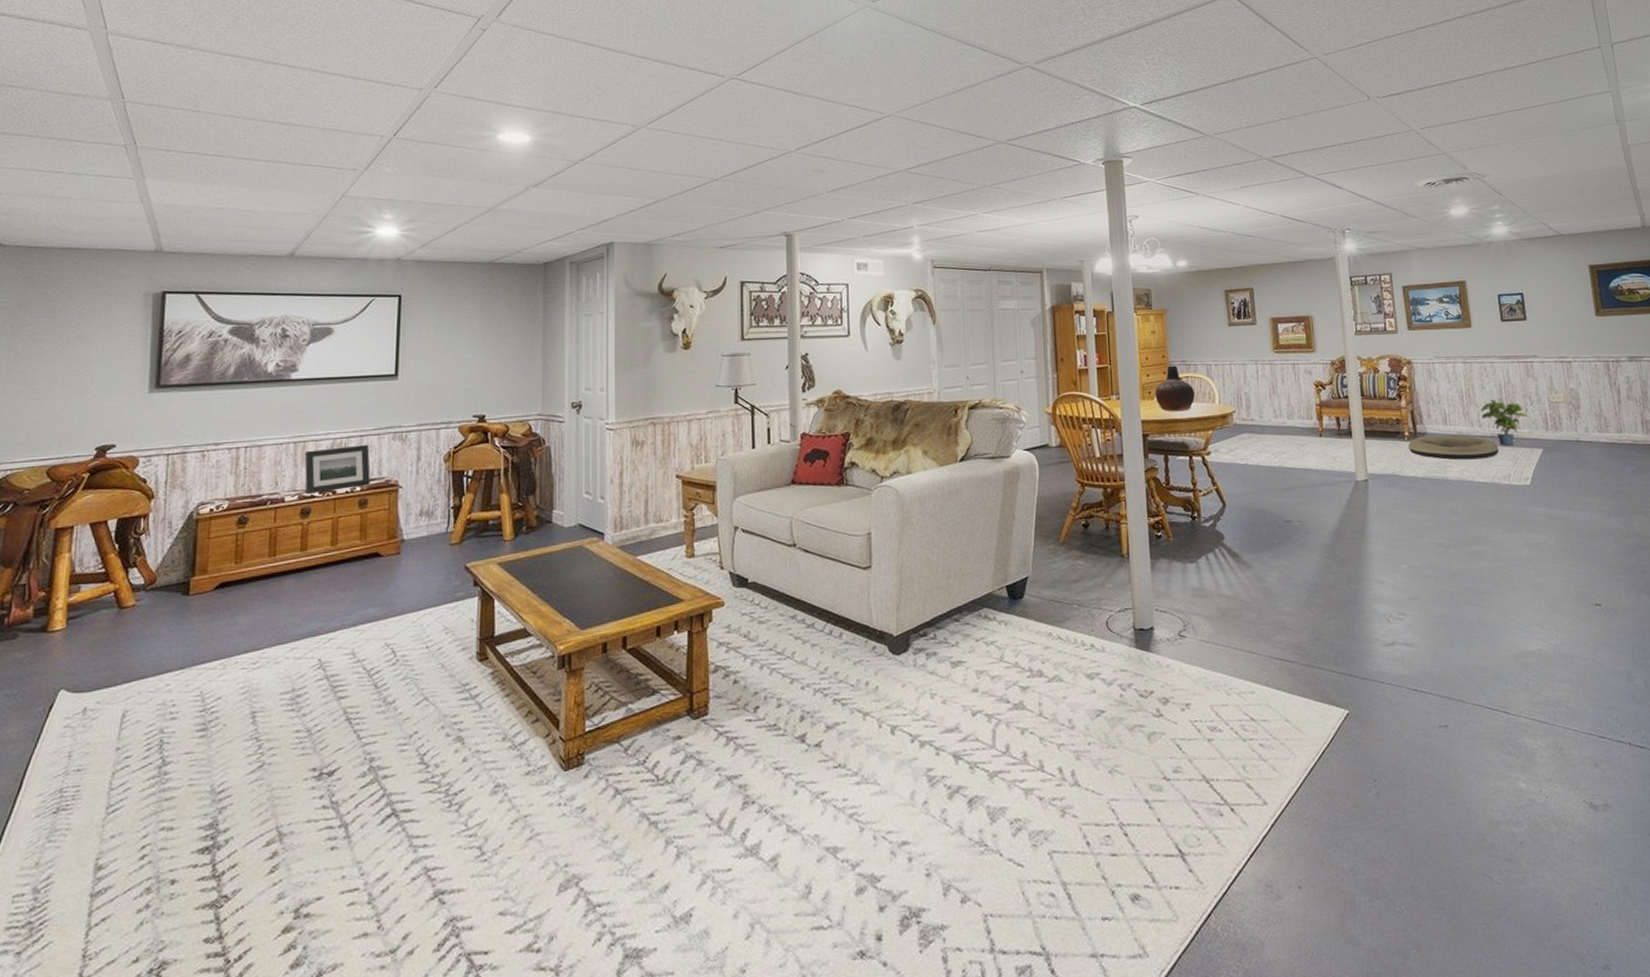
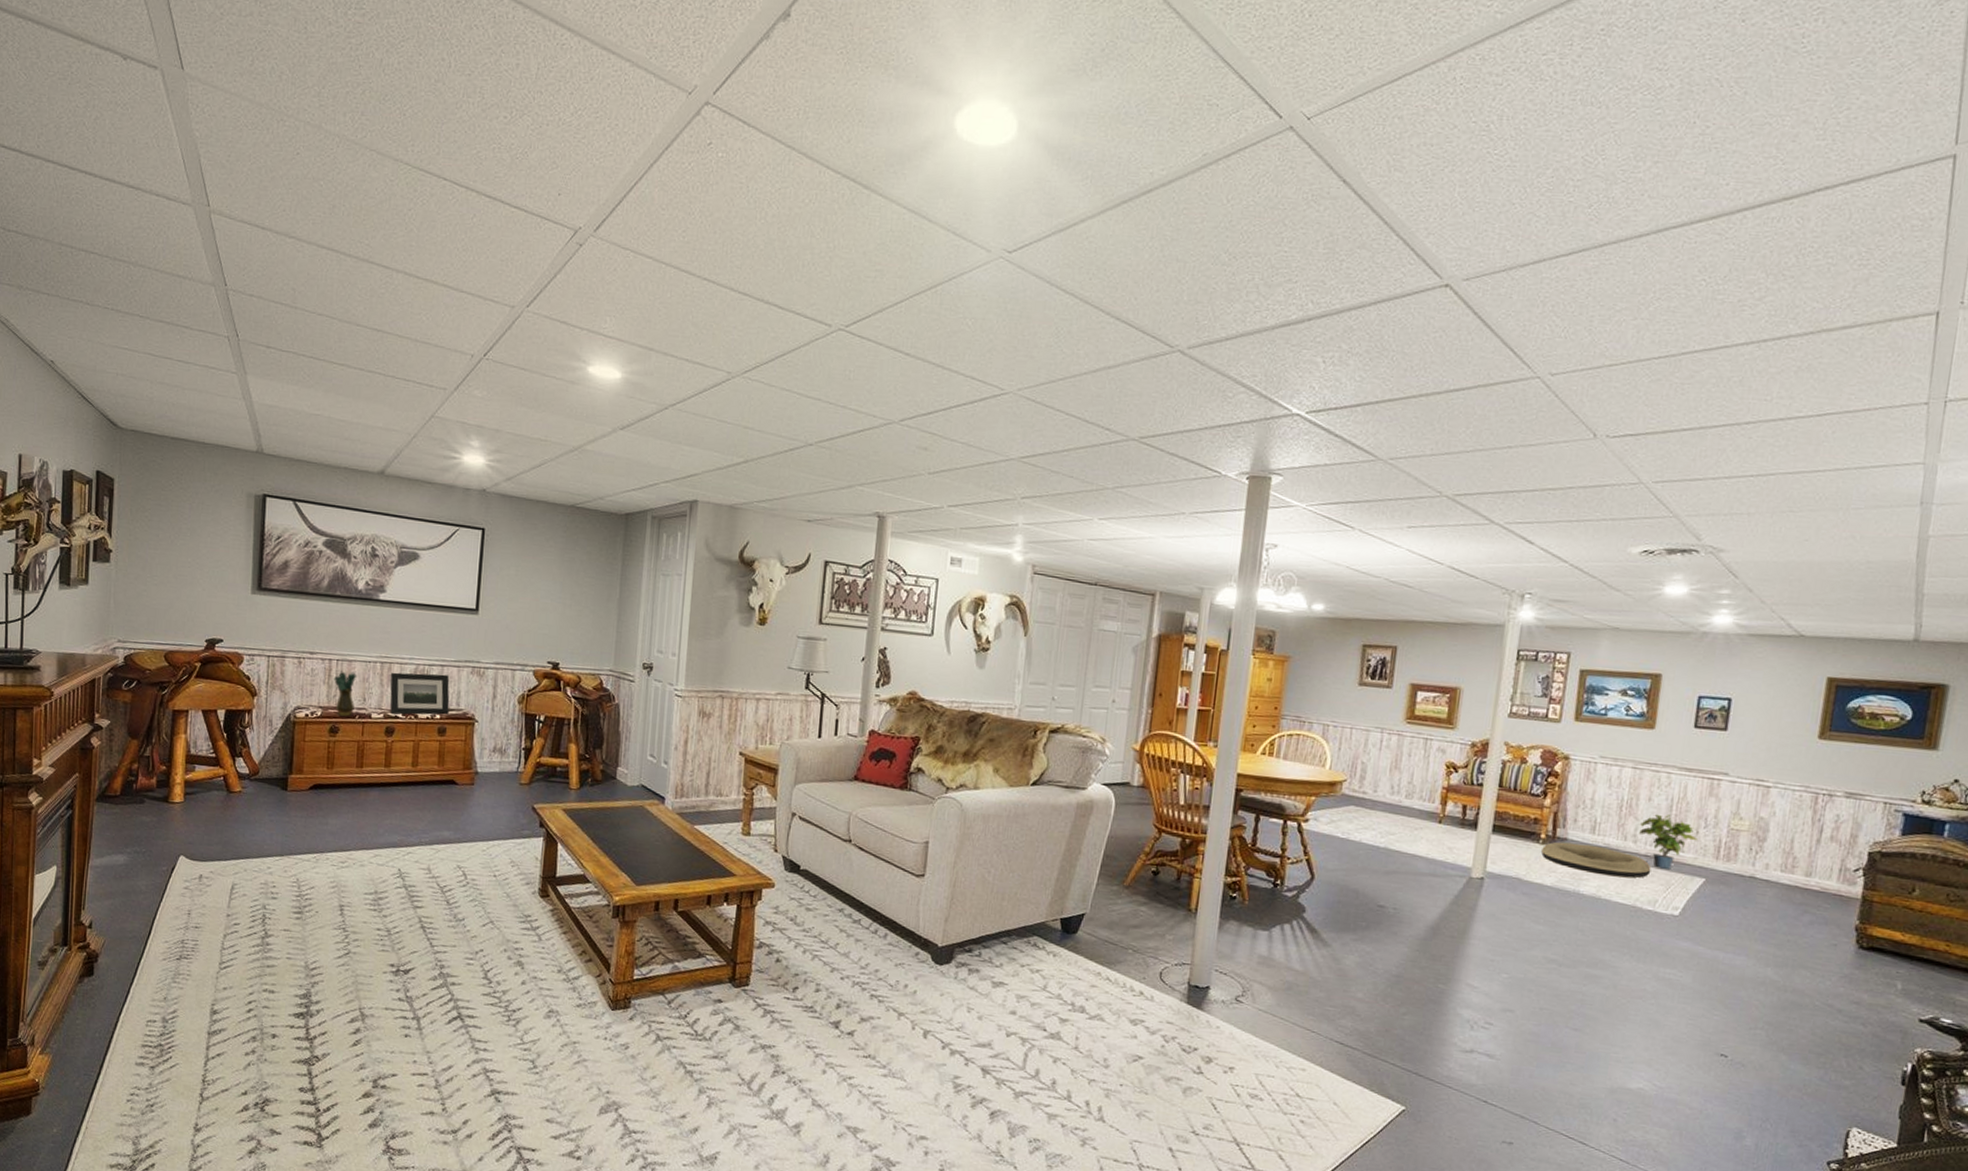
vase: none [242,456,268,506] -> present [334,669,358,717]
vase: present [1155,365,1195,411] -> none [1258,719,1304,771]

